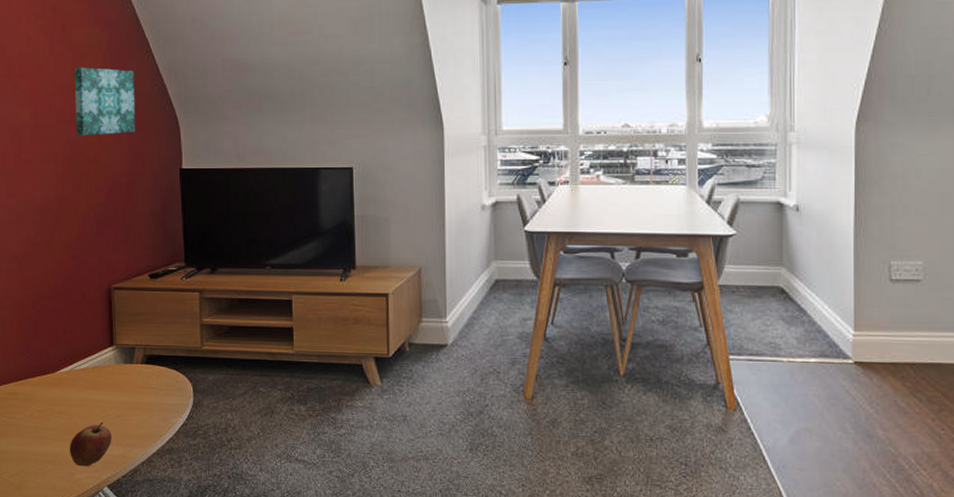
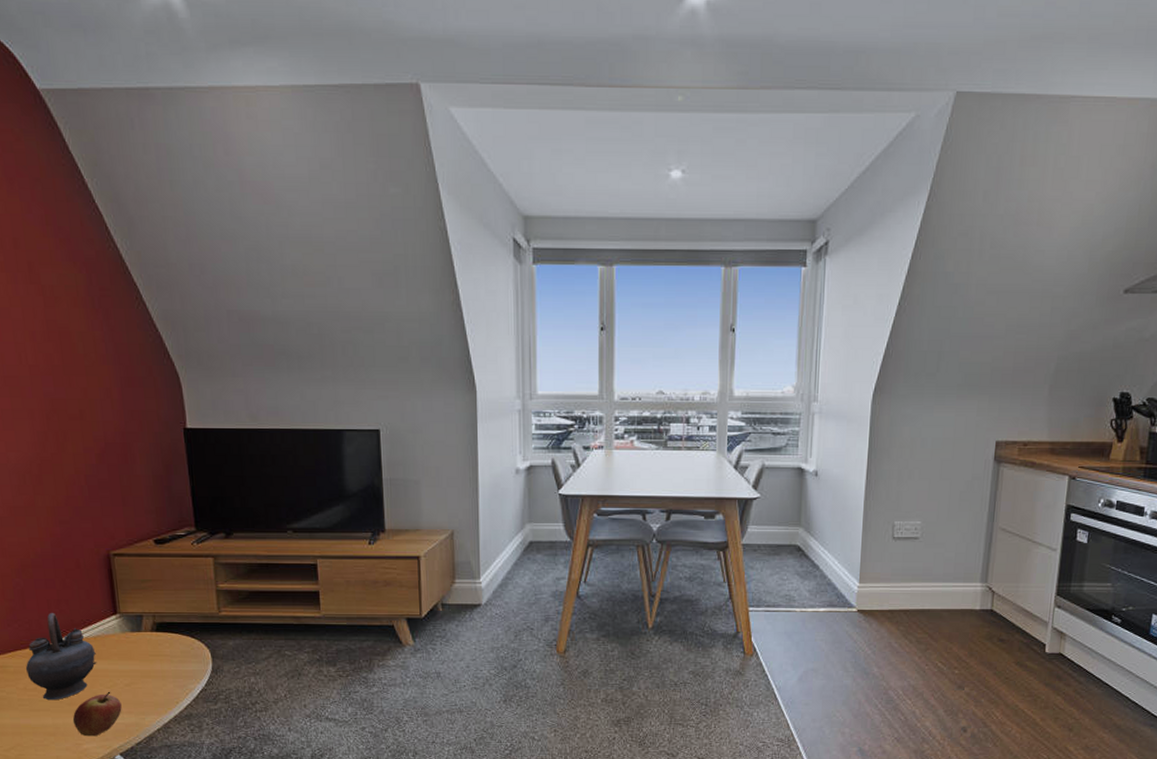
teapot: none [33,343,93,429] -> present [25,613,97,701]
wall art: present [74,67,136,136] -> none [47,312,129,390]

